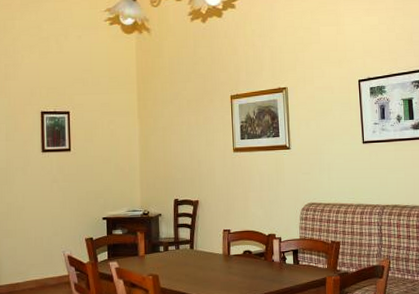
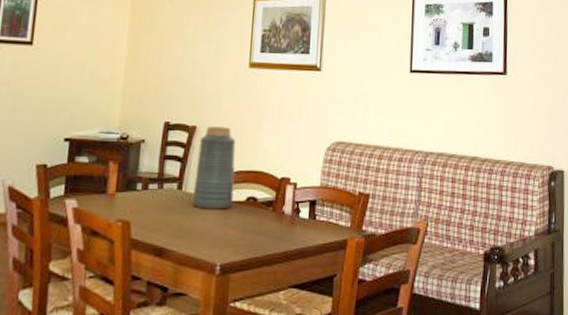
vase: none [202,199,233,262] -> present [193,126,236,210]

